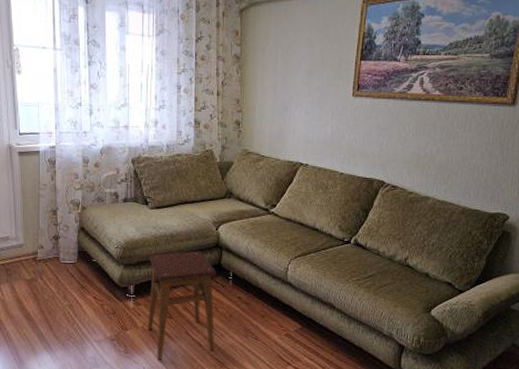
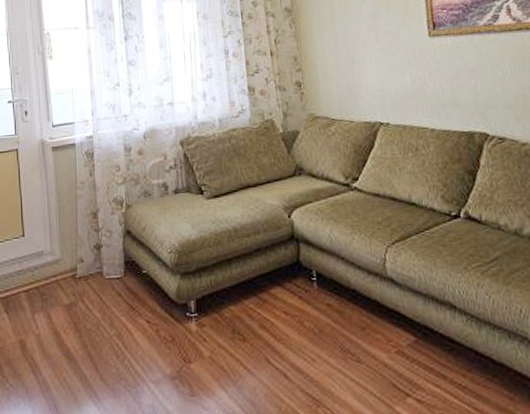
stool: present [148,250,217,360] -> none [210,246,306,402]

